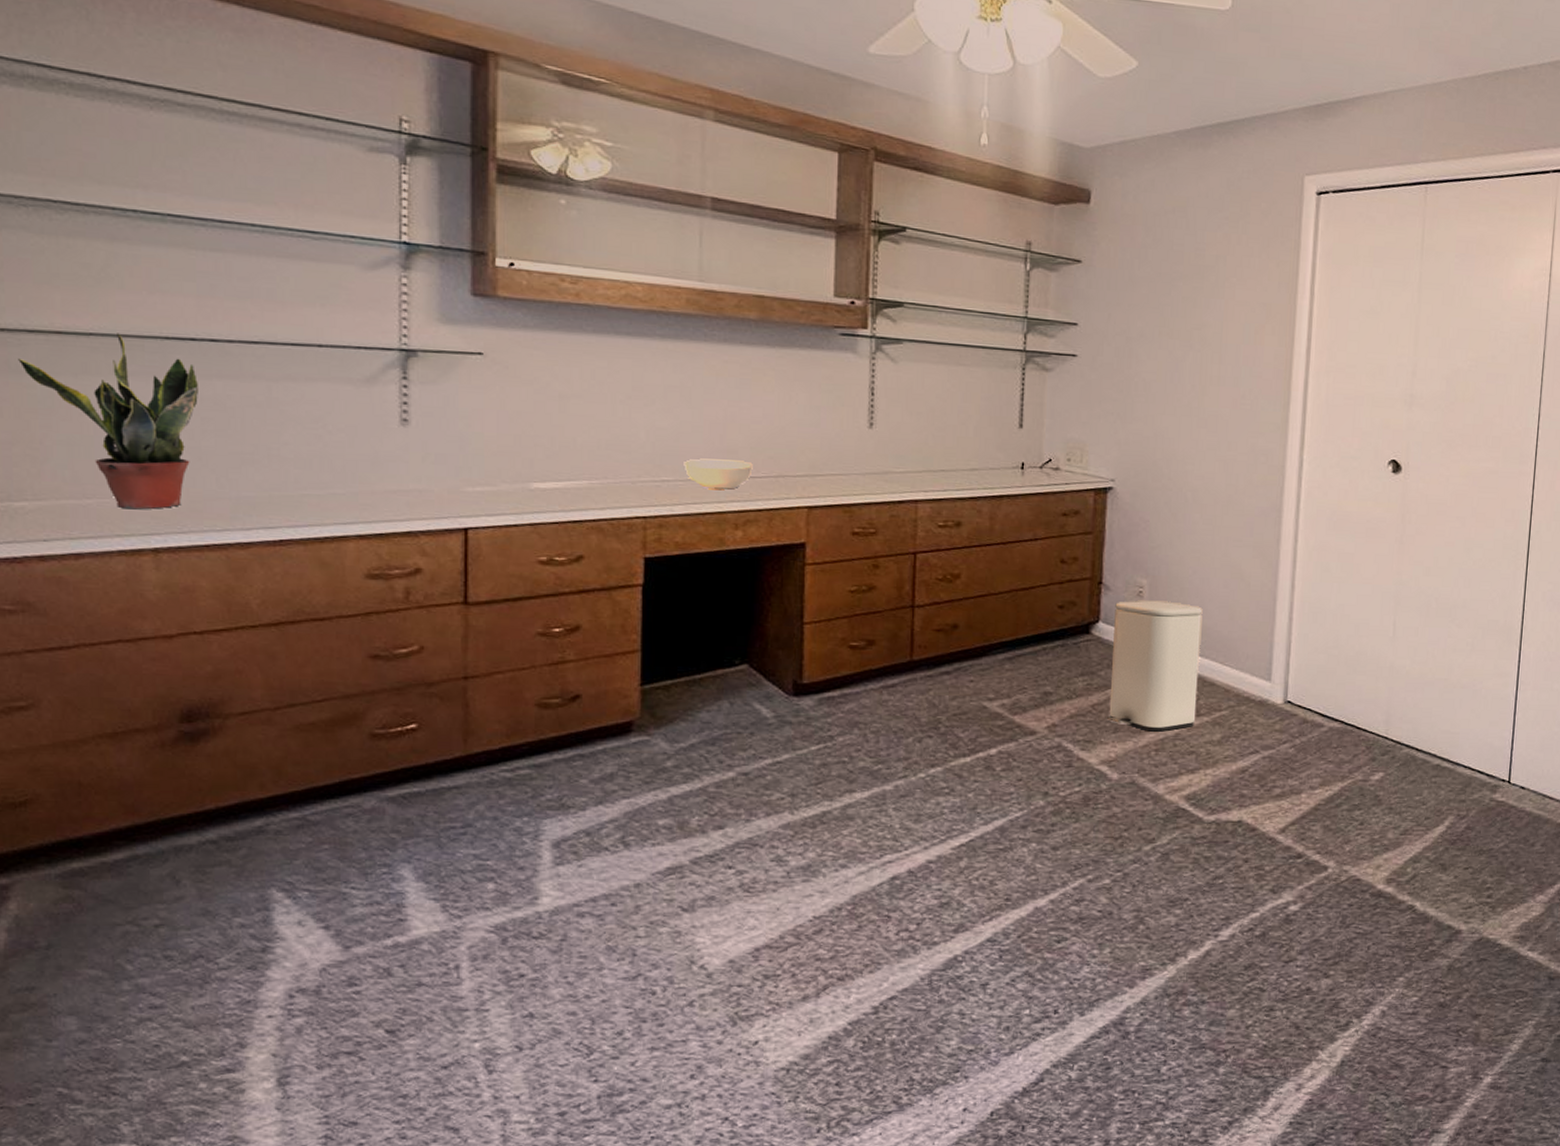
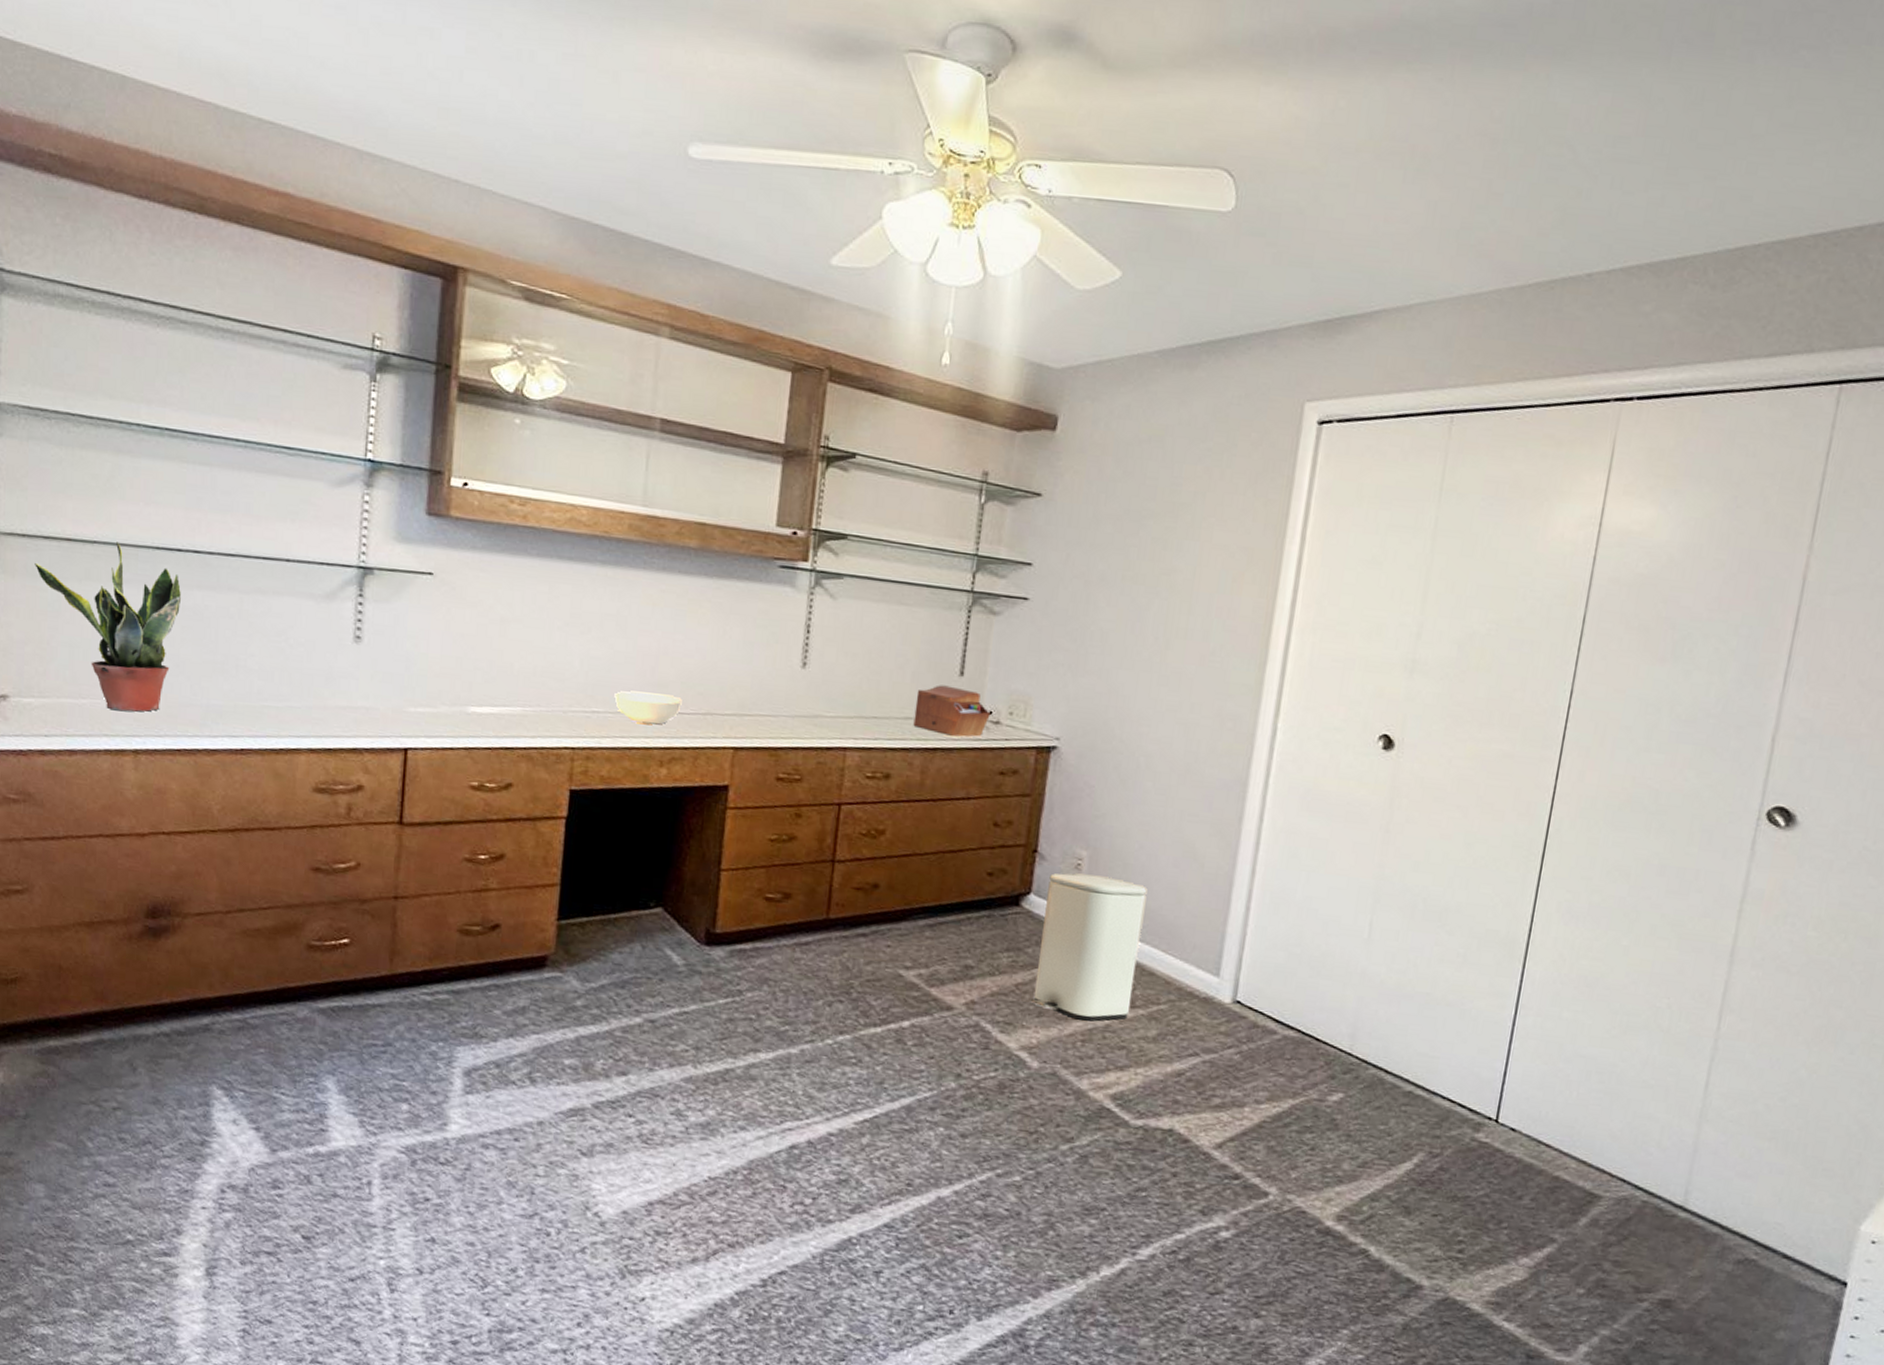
sewing box: none [979,437,1050,485] -> present [913,685,990,737]

